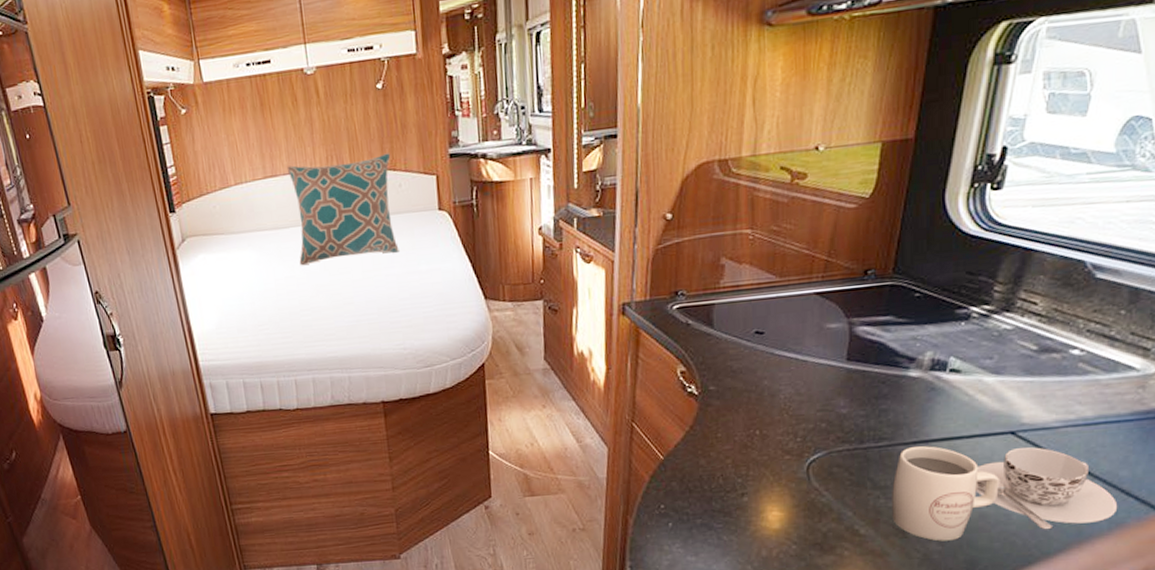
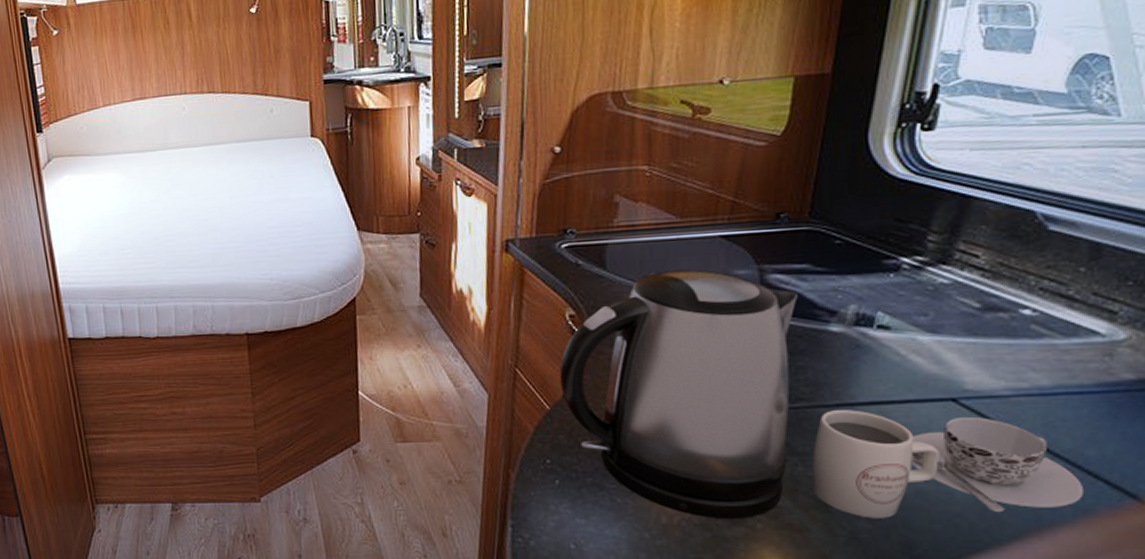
pillow: present [286,153,399,265] -> none [156,78,269,189]
kettle: none [672,324,882,550] -> present [559,269,798,520]

